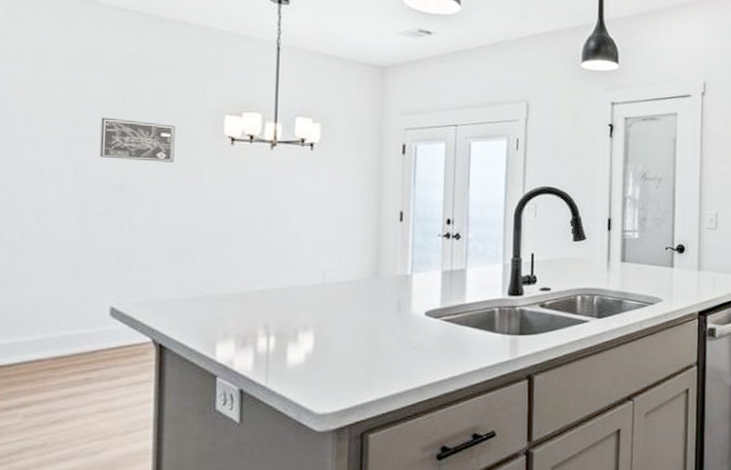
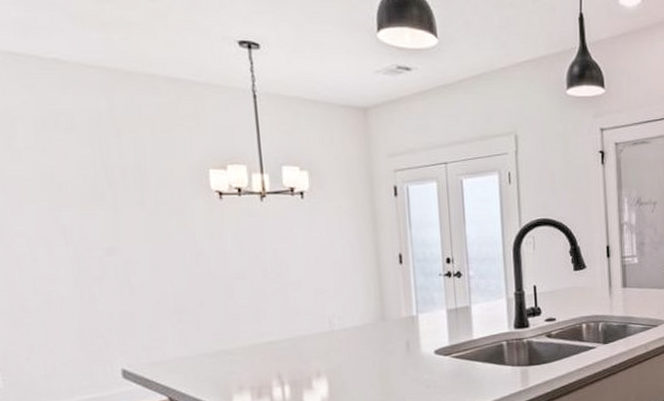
wall art: present [100,117,175,163] -> none [82,180,164,222]

